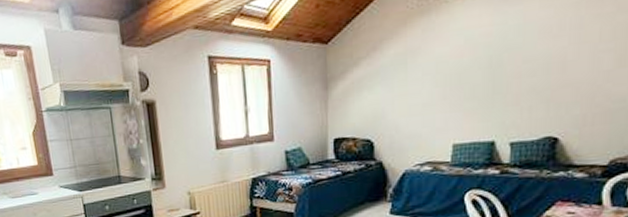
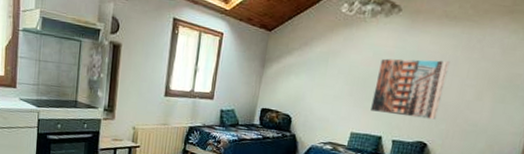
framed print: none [472,26,573,113] -> present [369,58,450,120]

